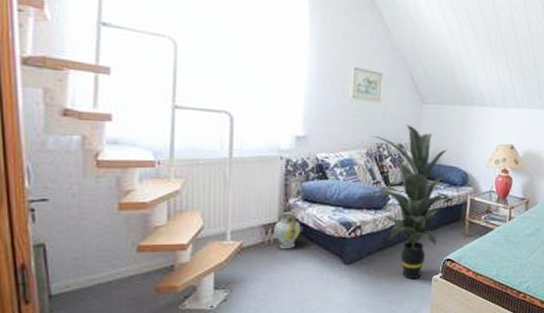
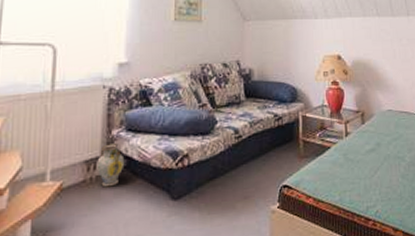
indoor plant: present [370,124,457,279] -> none [193,43,288,212]

